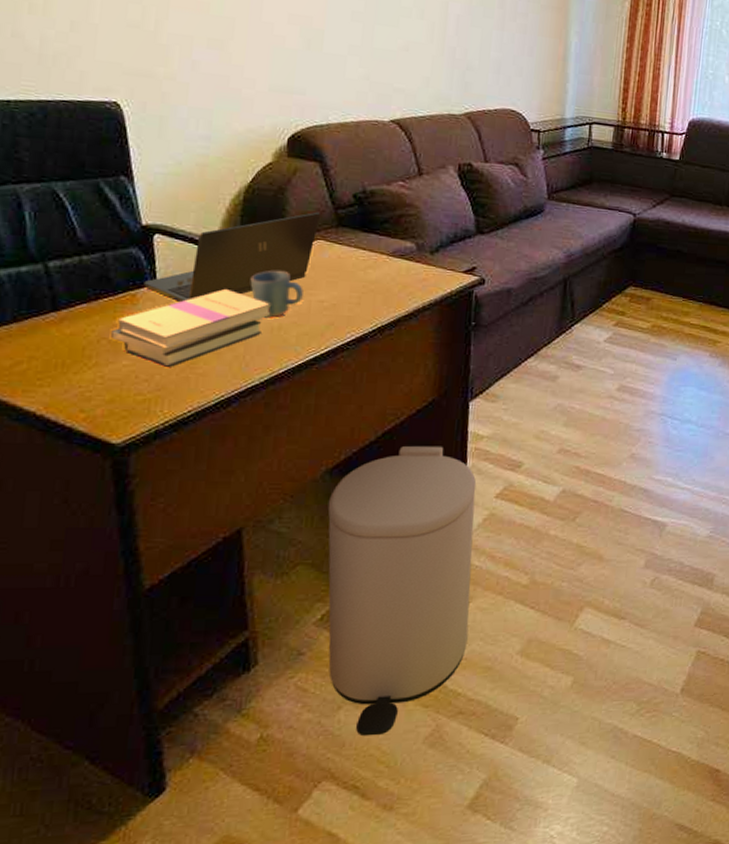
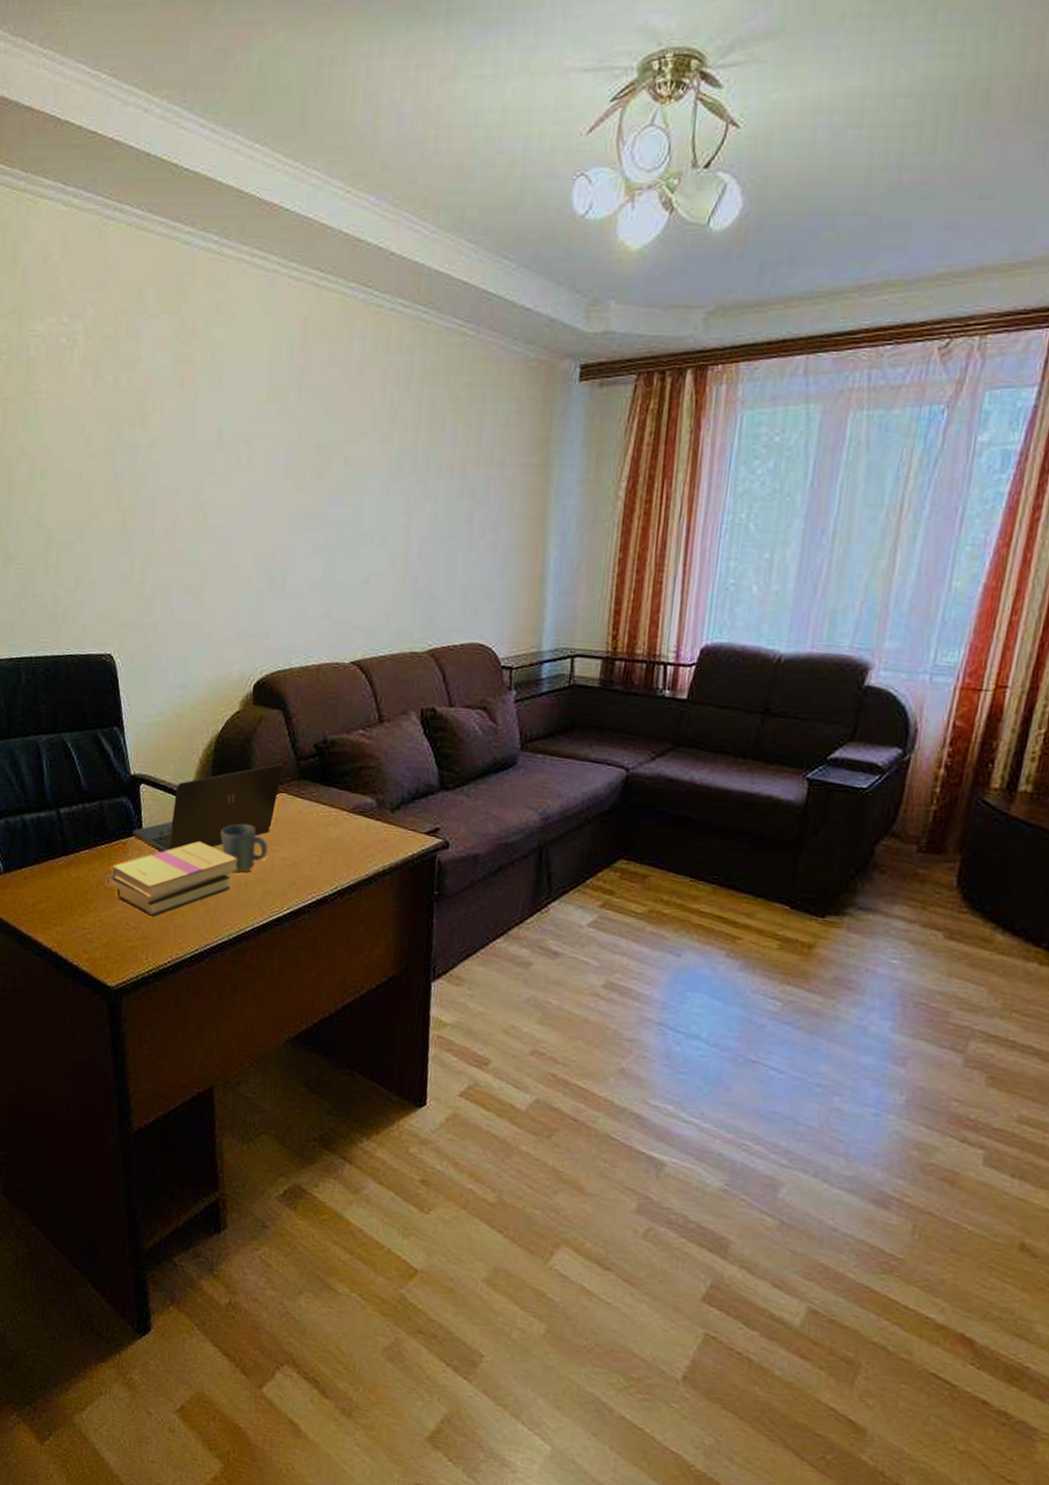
pedal bin: present [327,445,477,737] -> none [289,1023,439,1333]

